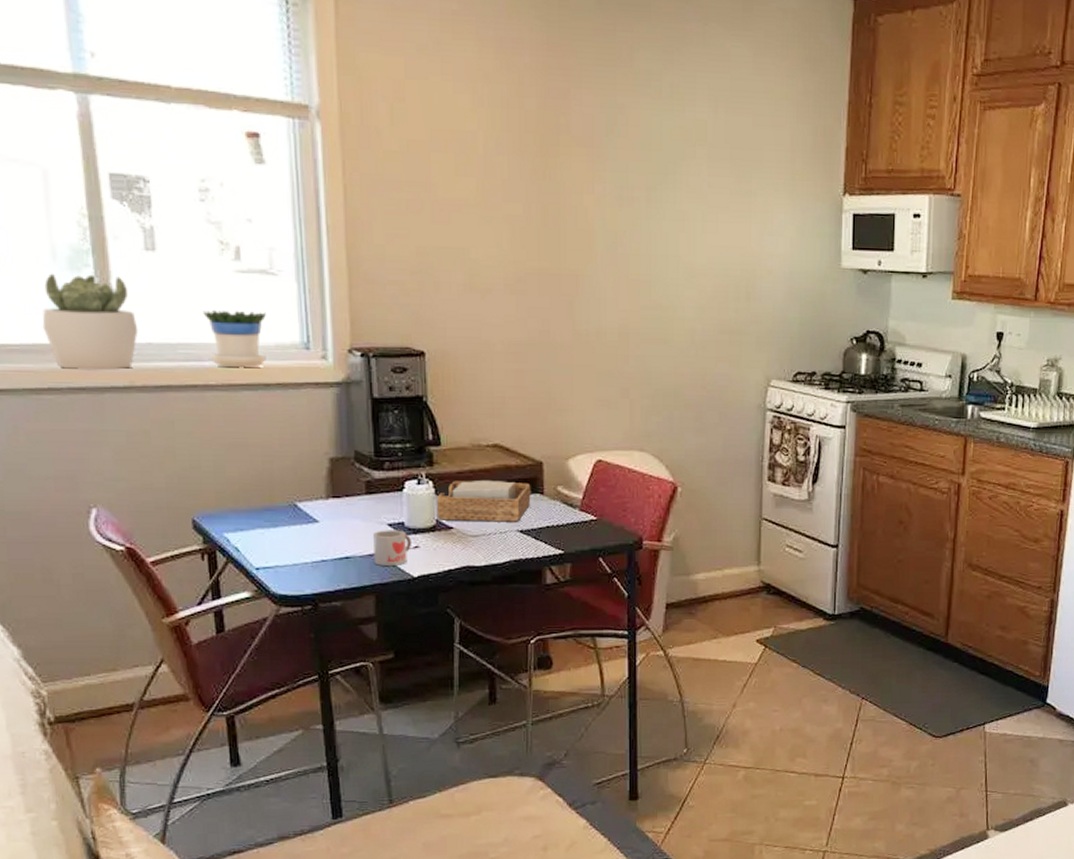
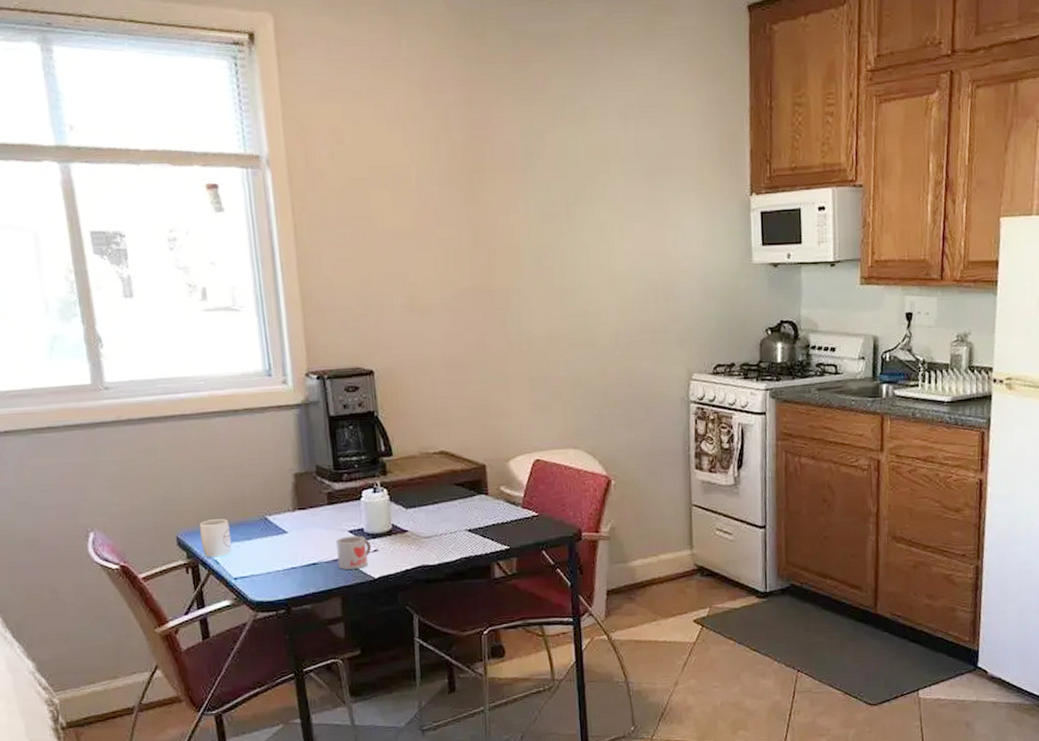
succulent plant: present [42,273,139,371] -> none [39,323,122,410]
flowerpot: present [203,309,266,368] -> none [177,345,234,398]
mug: none [219,502,255,545] -> present [199,519,232,558]
napkin holder: present [436,479,531,522] -> none [391,484,477,525]

